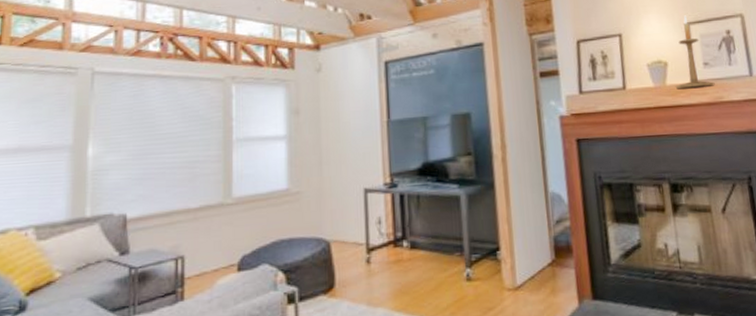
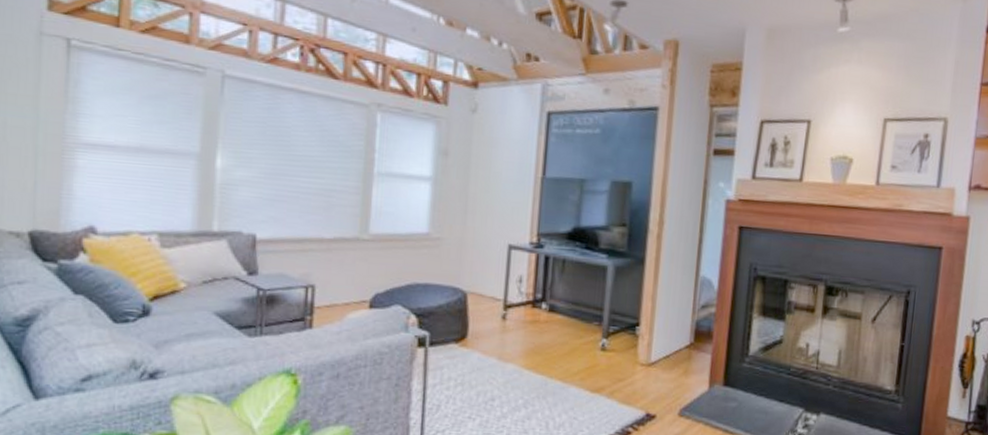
candlestick: present [675,15,715,91] -> none [855,110,898,193]

